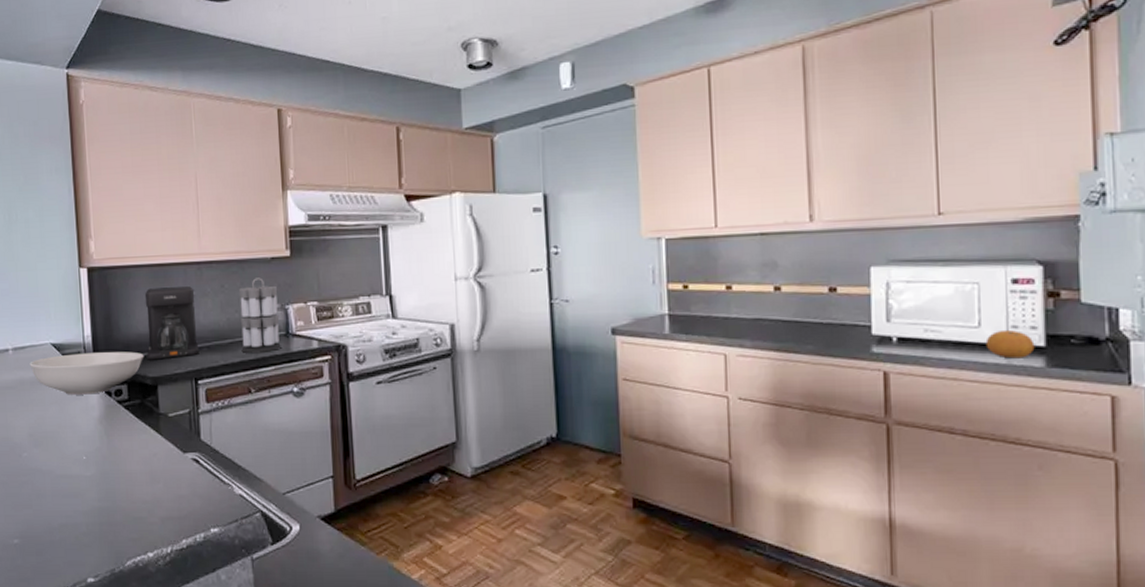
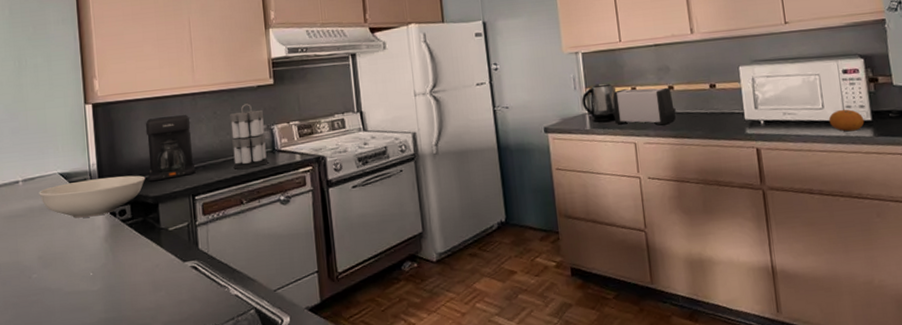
kettle: none [661,278,706,327] -> present [581,83,616,123]
toaster: none [700,287,782,336] -> present [613,87,676,126]

